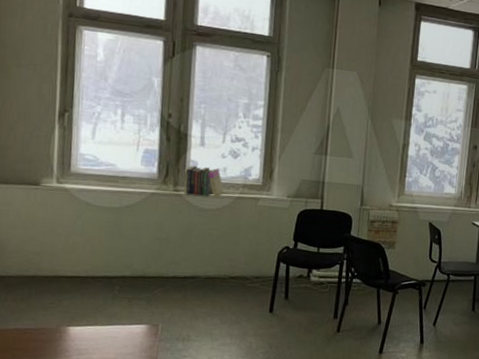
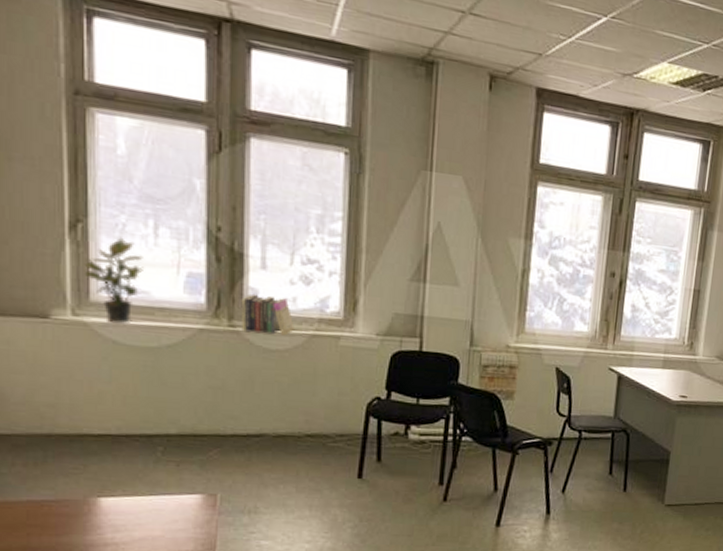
potted plant: none [67,123,112,191] -> present [84,237,143,326]

